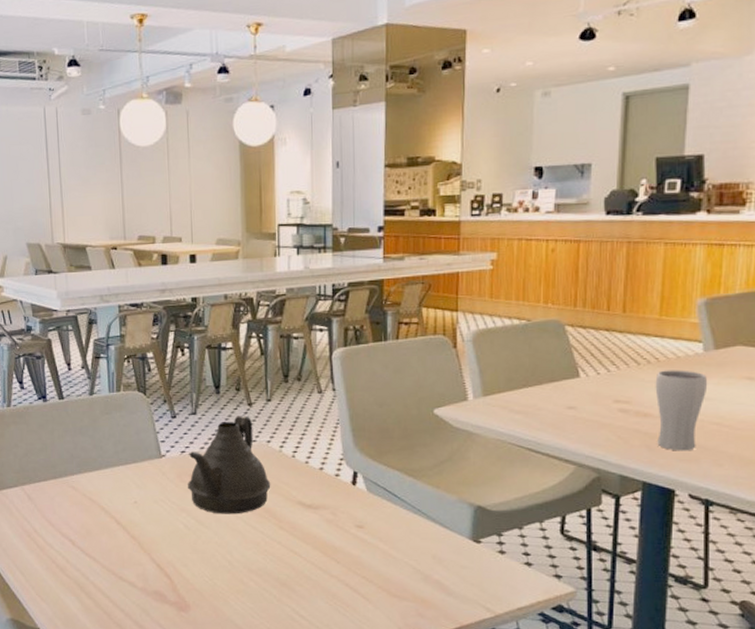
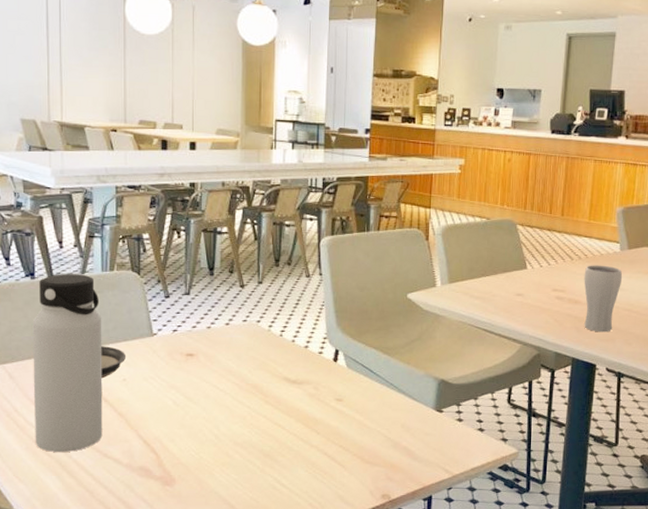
water bottle: none [46,396,117,574] -> present [32,274,103,453]
saucer: none [112,468,137,501] -> present [101,346,127,379]
teapot: present [188,415,271,514] -> none [178,296,259,390]

